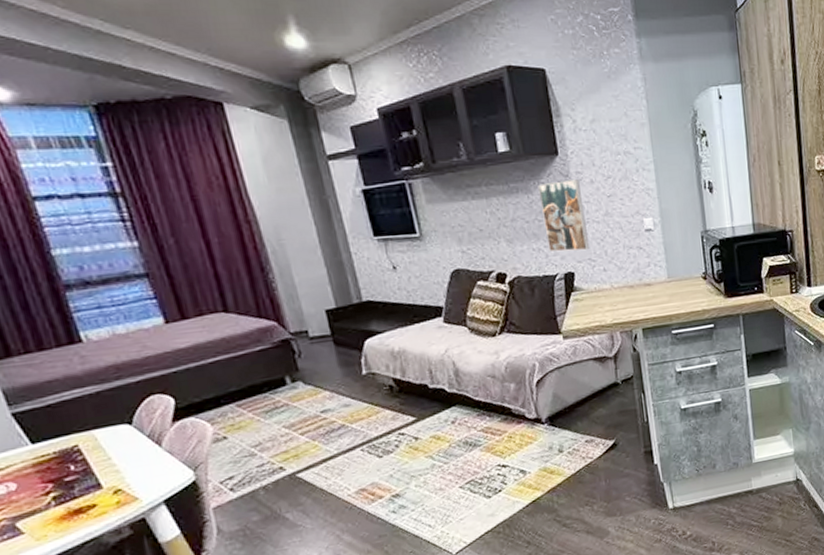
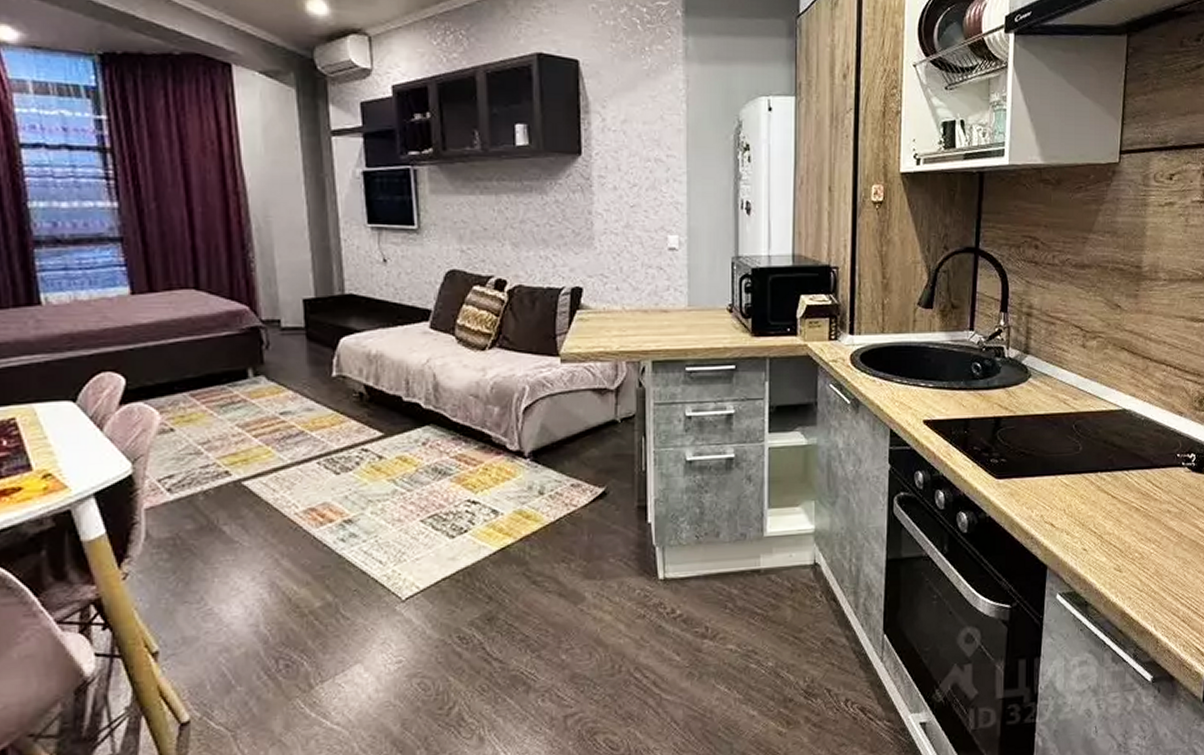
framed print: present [538,180,590,252] -> none [554,184,604,264]

